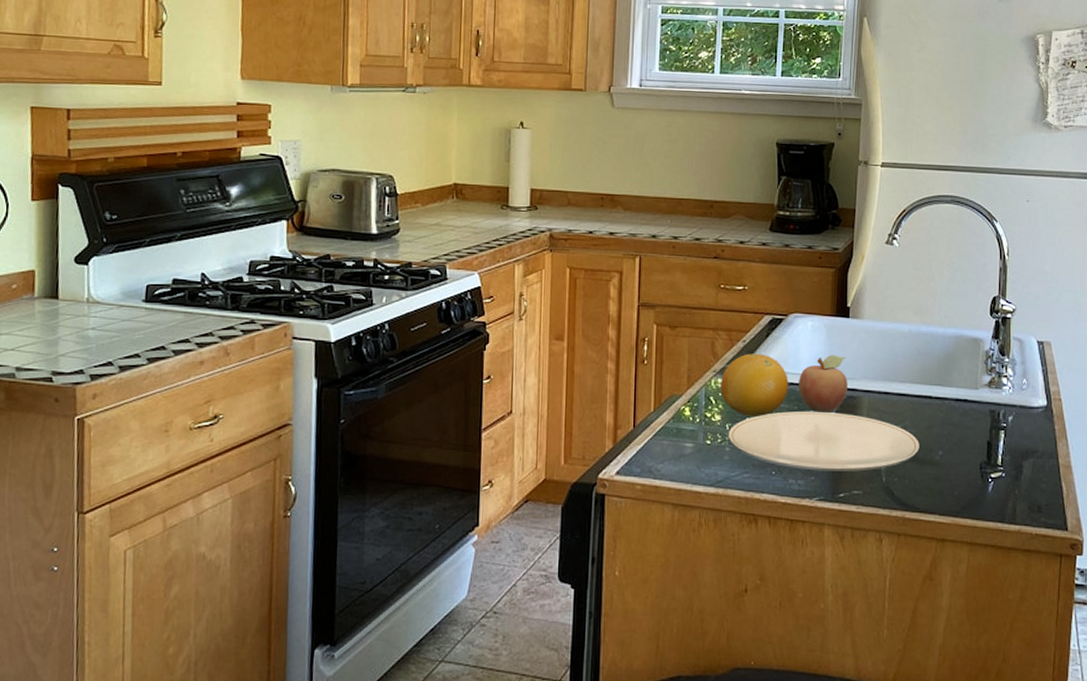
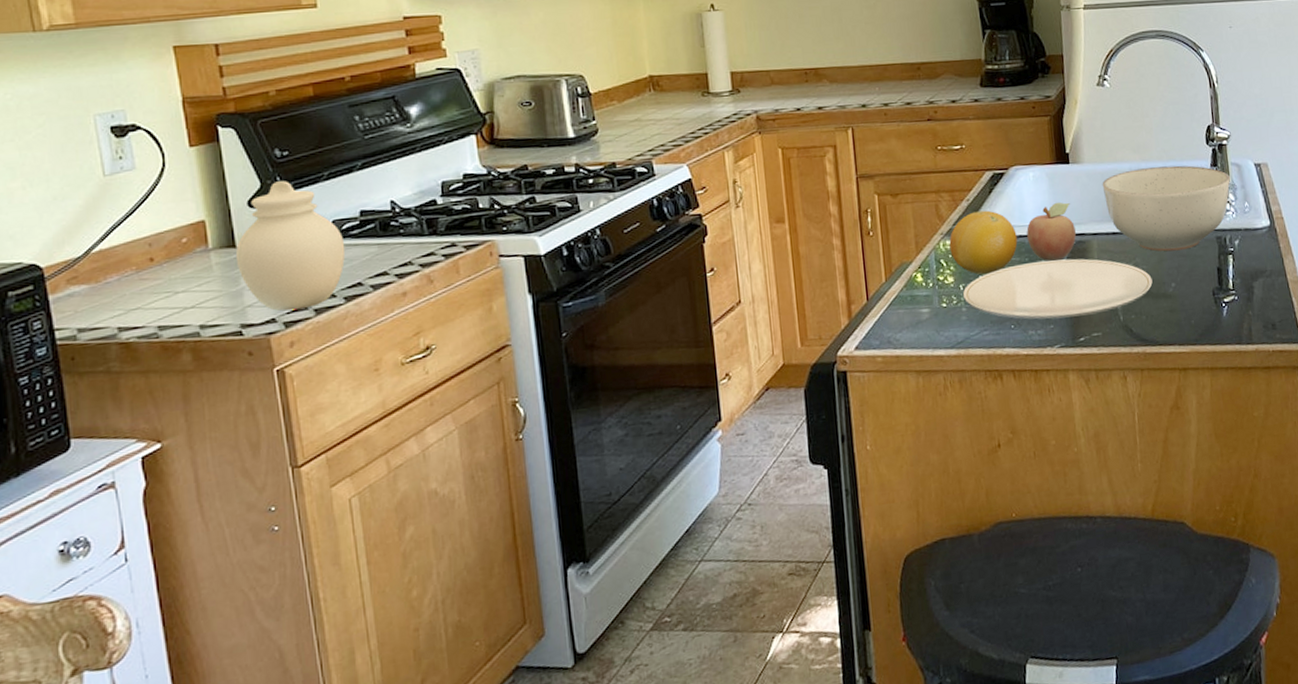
jar: none [56,242,155,365] -> present [235,181,346,312]
bowl: none [879,331,1010,419] -> present [1102,165,1230,252]

